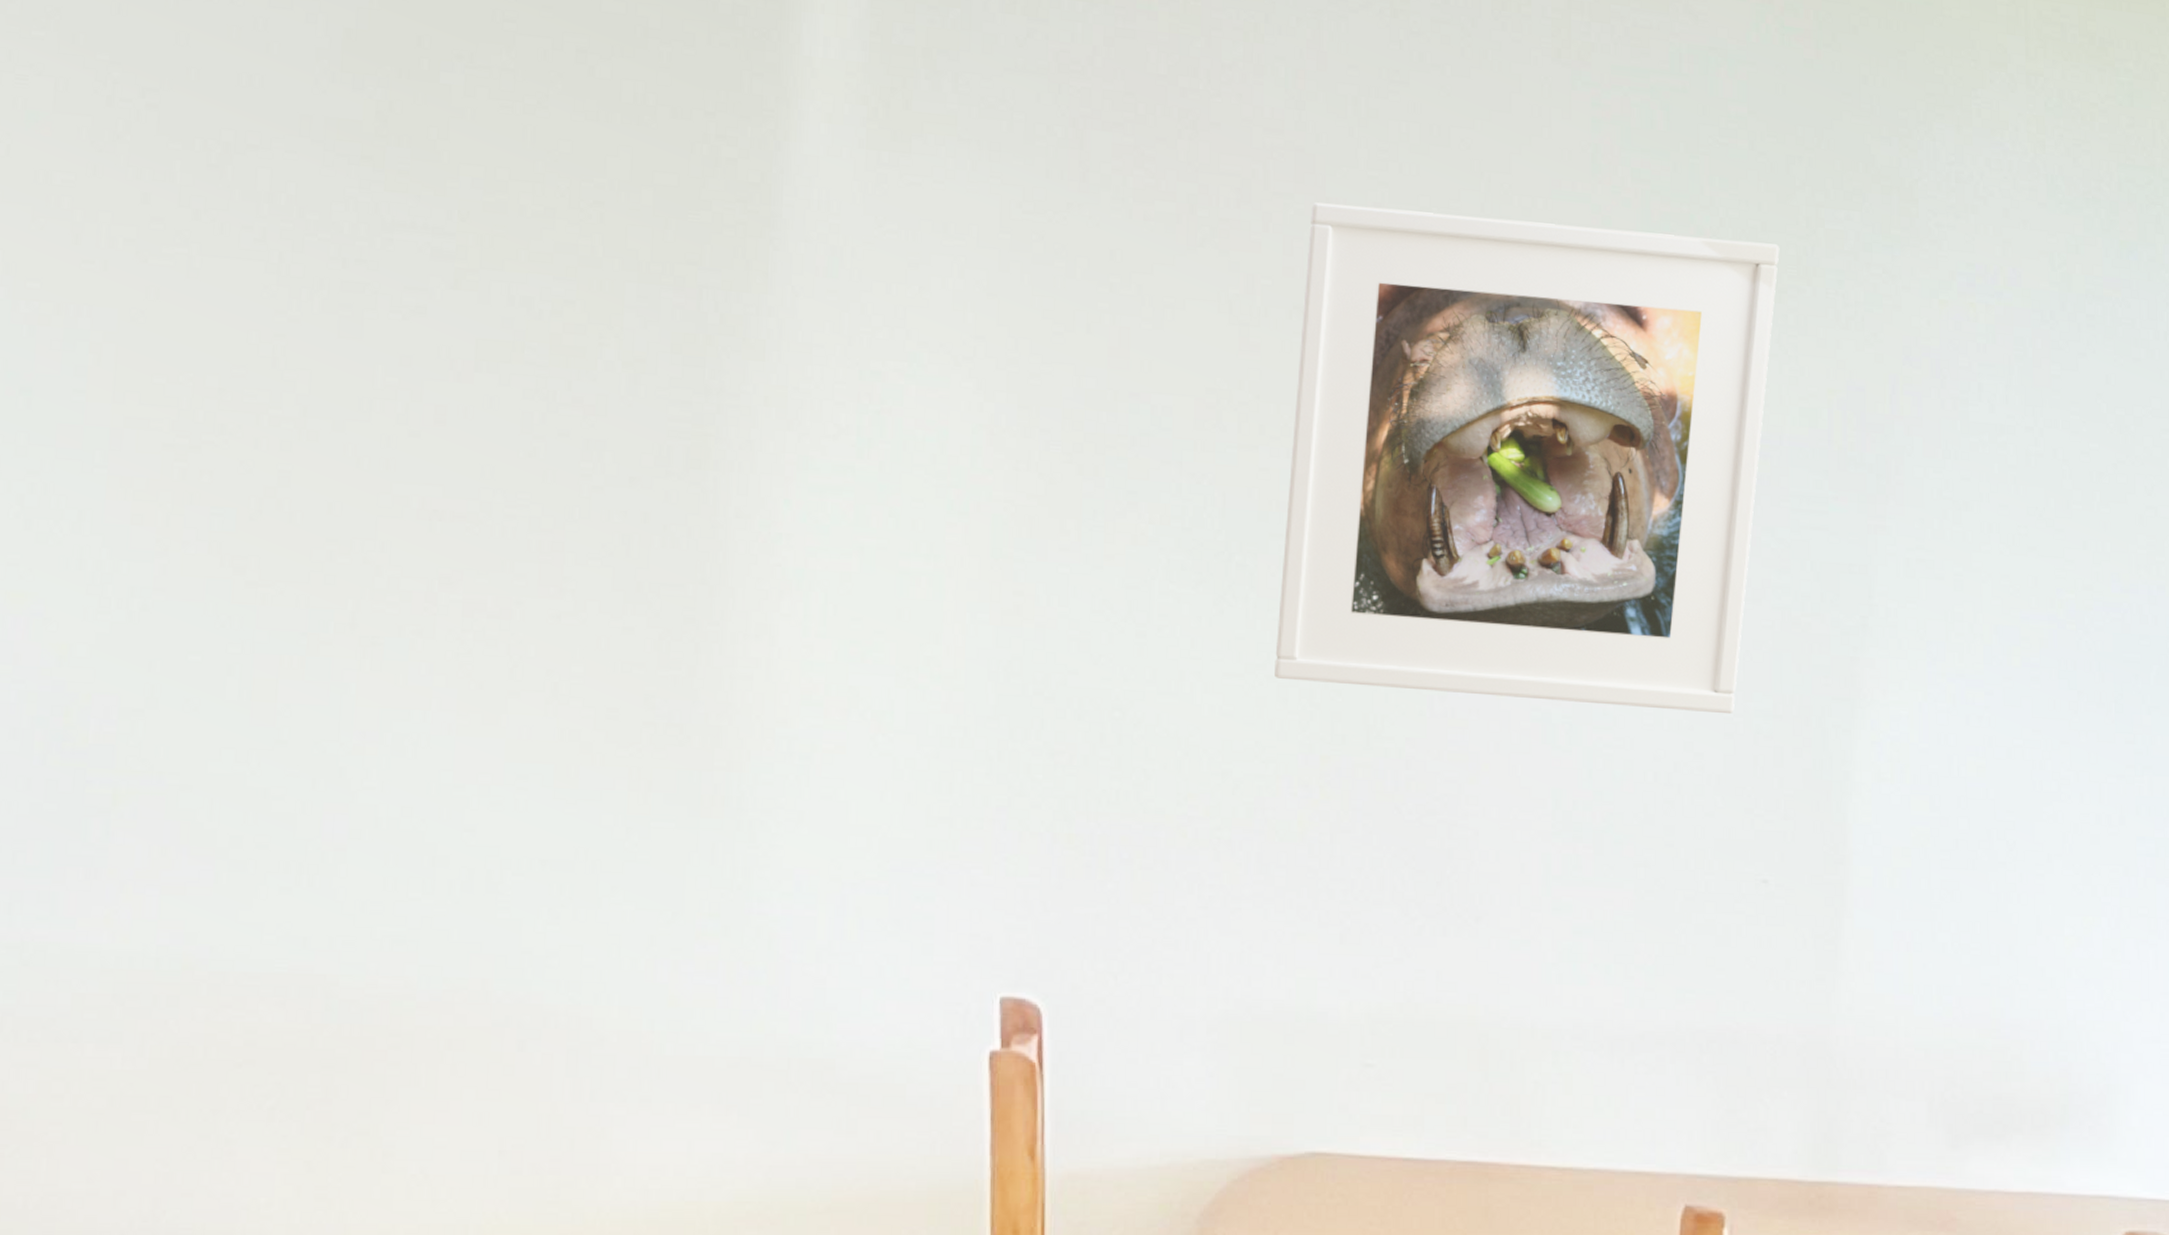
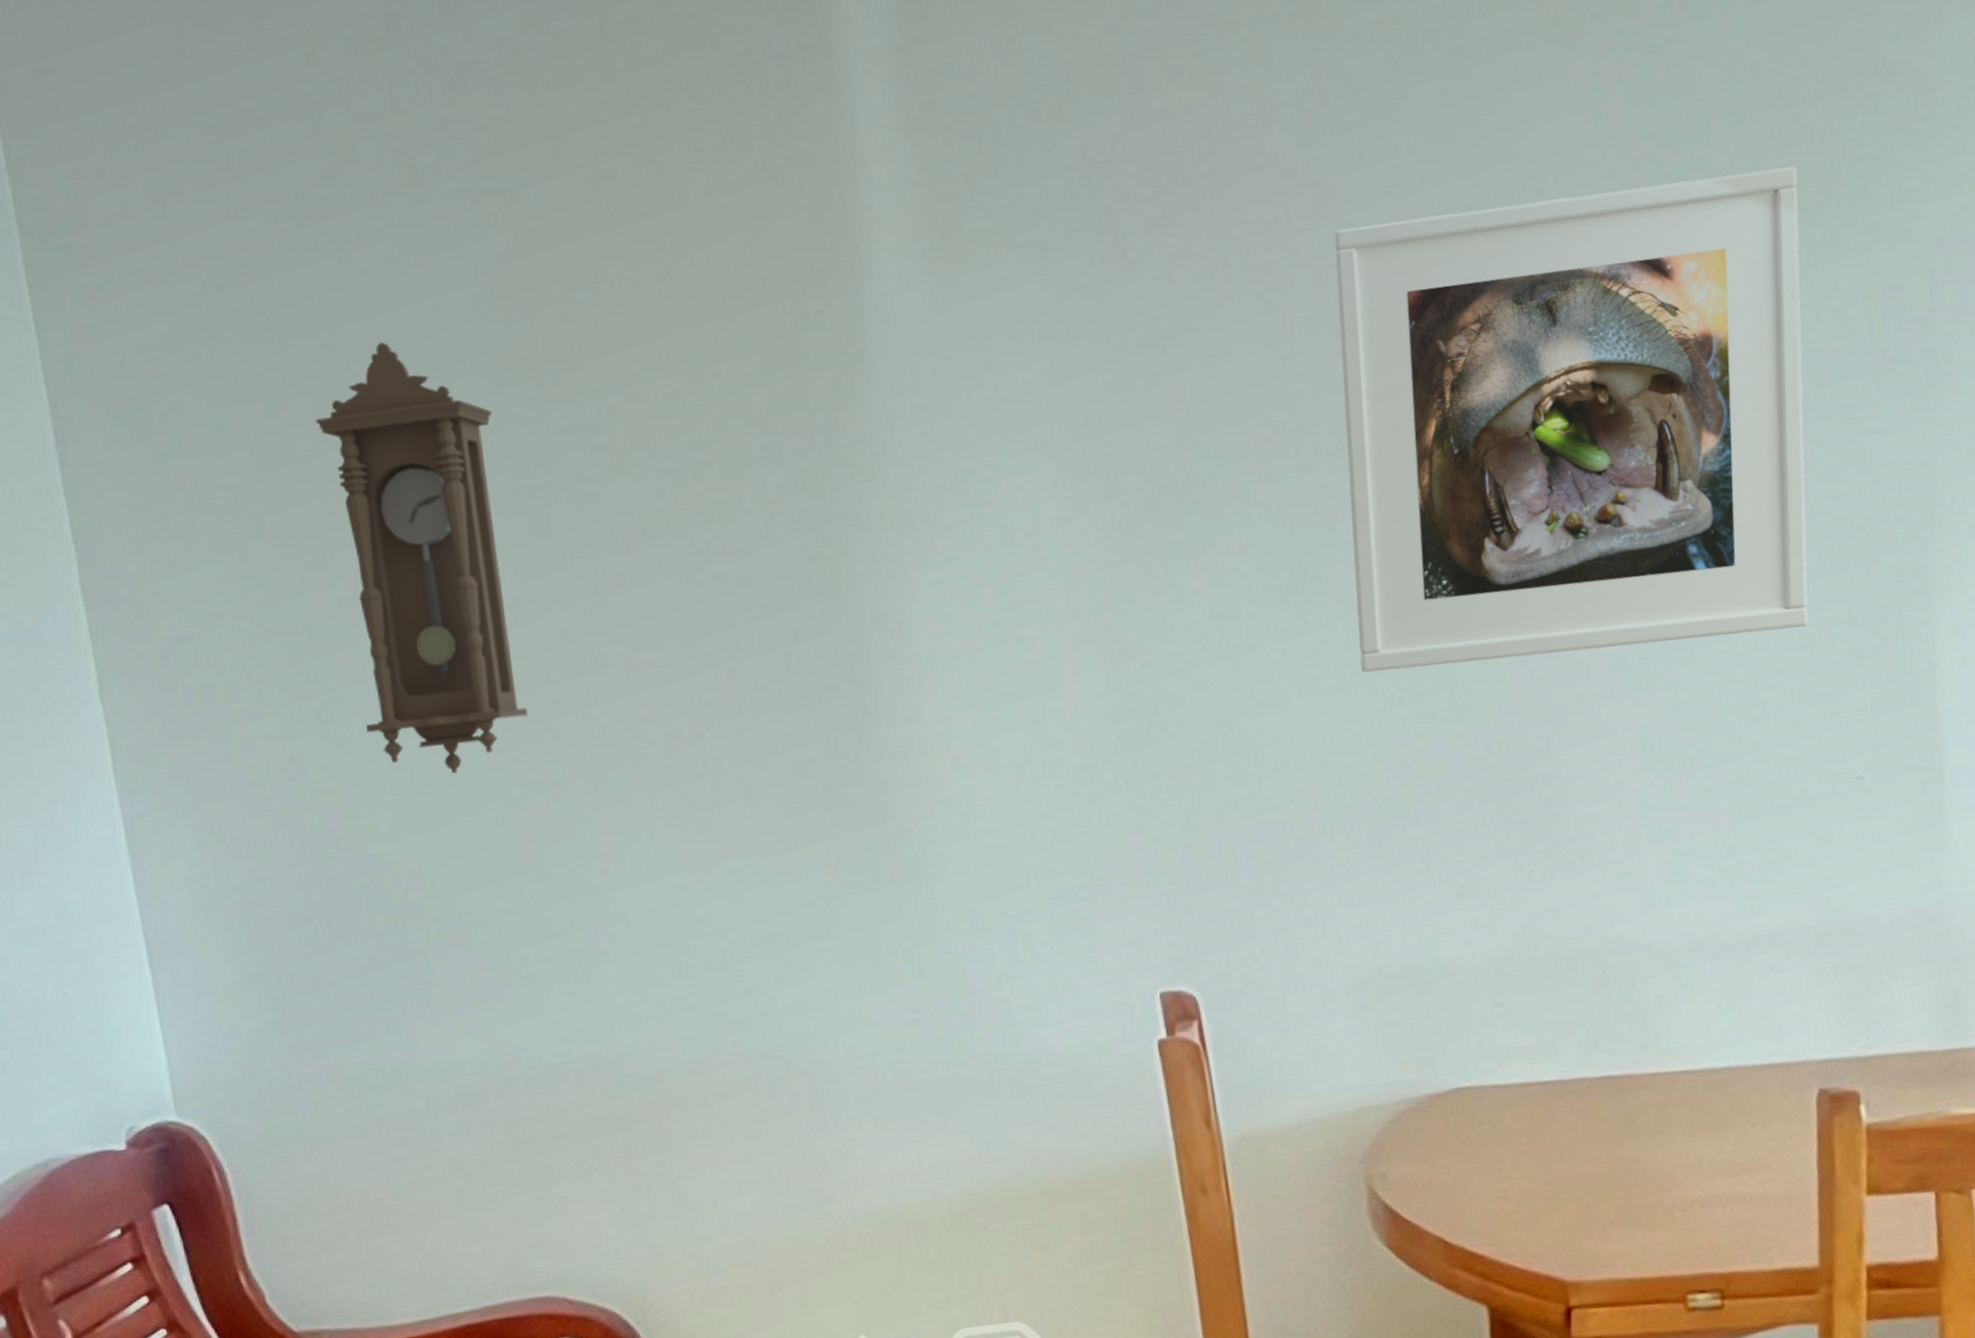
pendulum clock: none [81,75,316,601] -> present [315,342,528,774]

